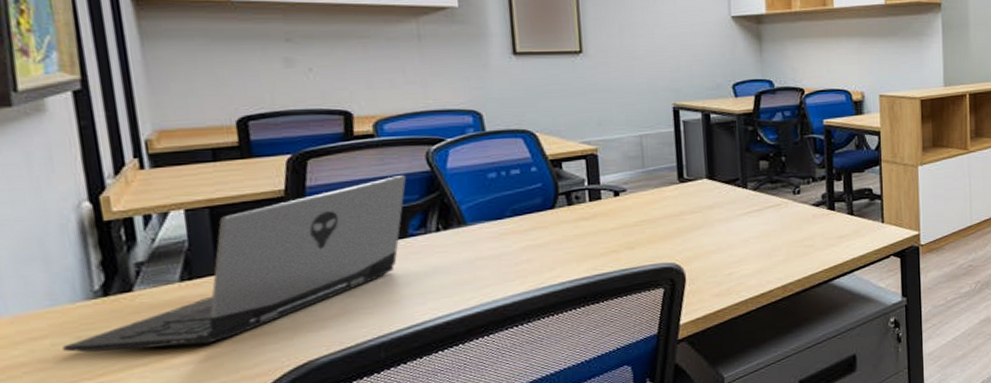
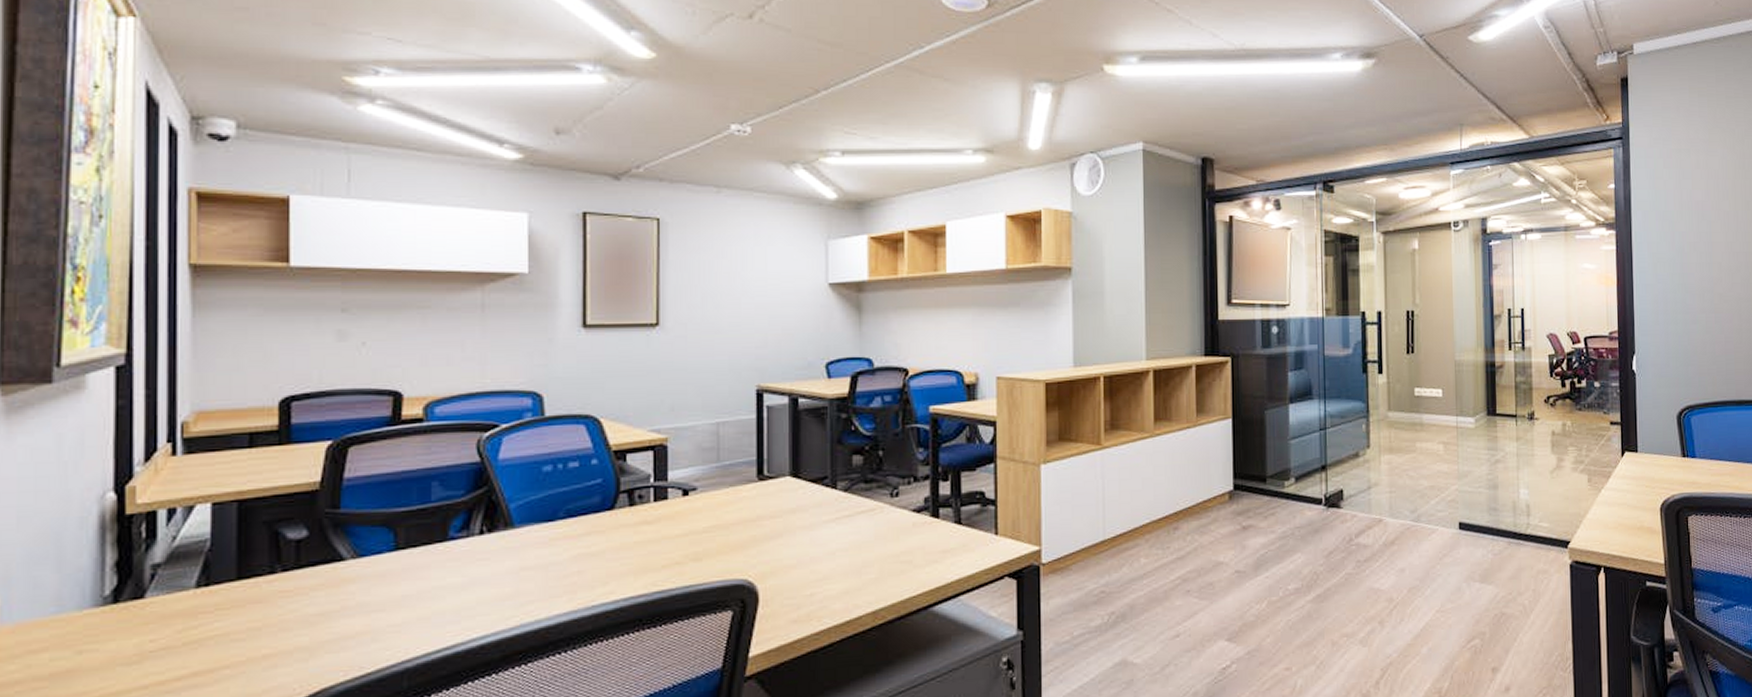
laptop: present [62,174,407,353] -> none [61,465,454,670]

